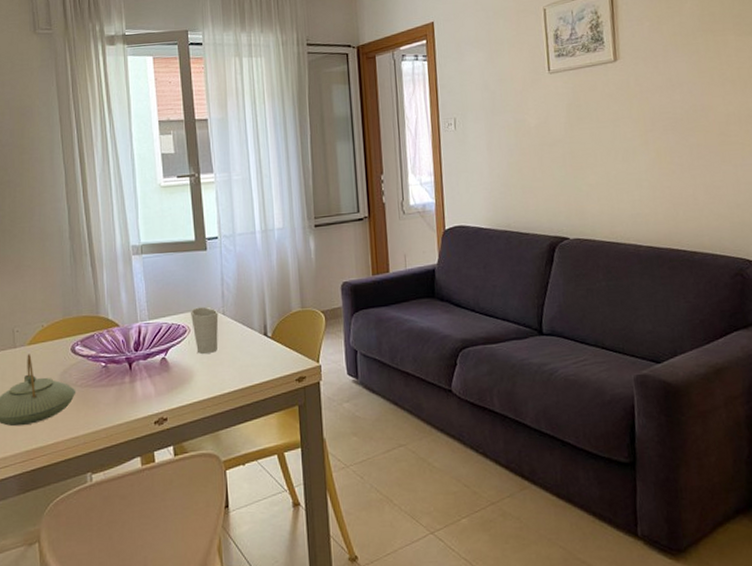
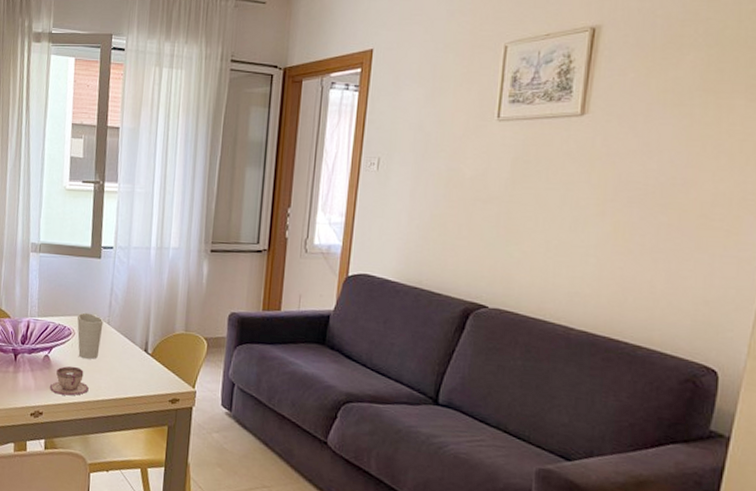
teacup: none [170,364,212,396] -> present [49,366,89,396]

